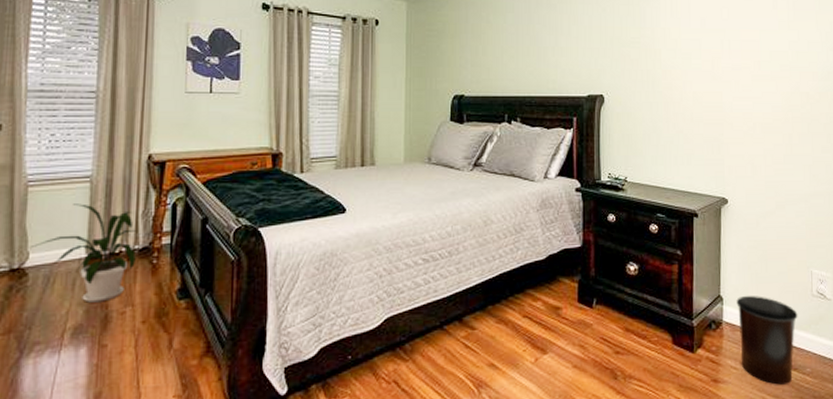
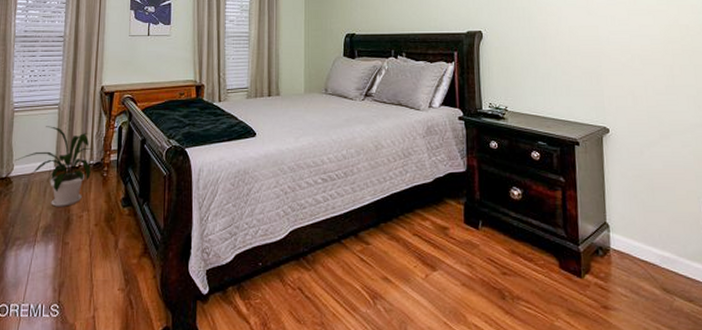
waste bin: present [736,295,798,385] -> none [623,223,691,316]

